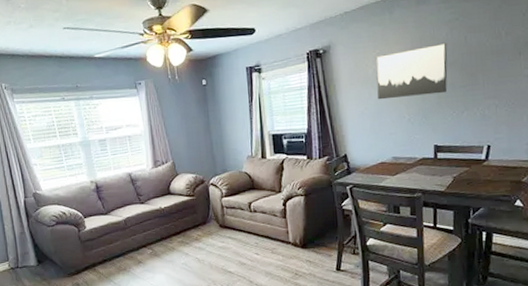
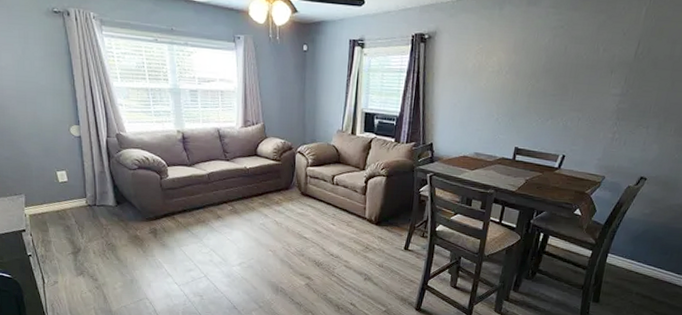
wall art: present [376,42,448,100] -> none [472,48,548,99]

